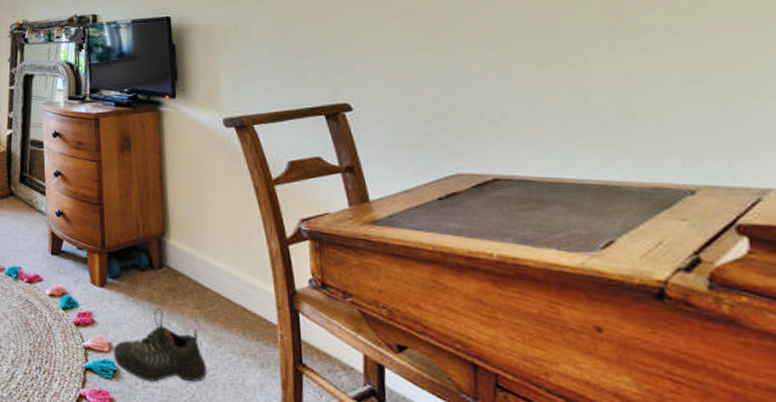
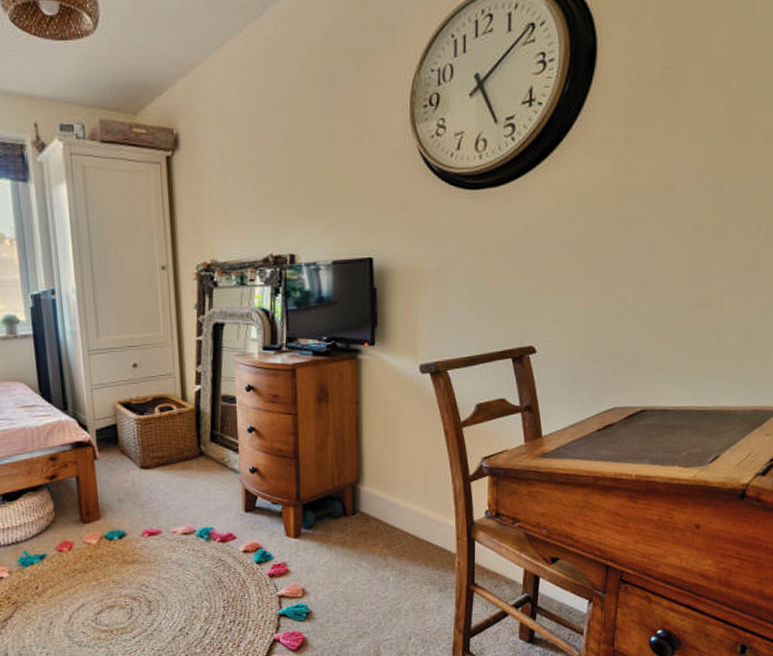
shoe: present [113,308,207,382] -> none [306,551,392,617]

